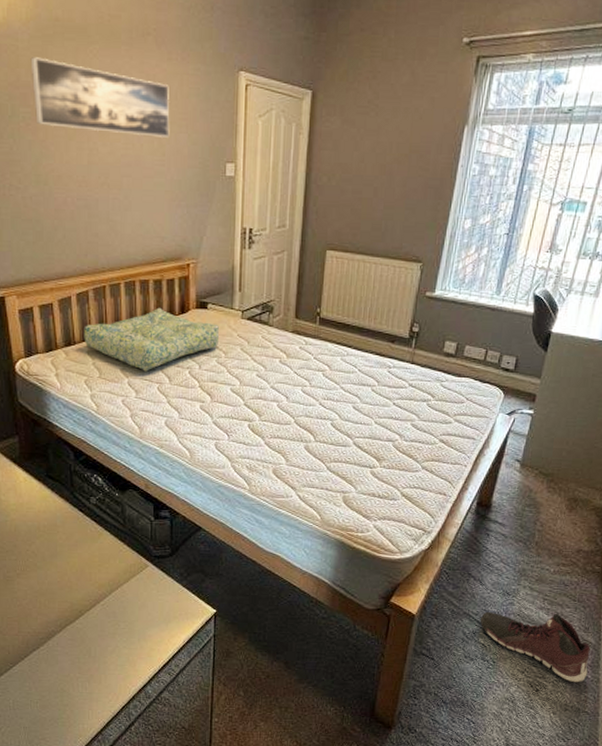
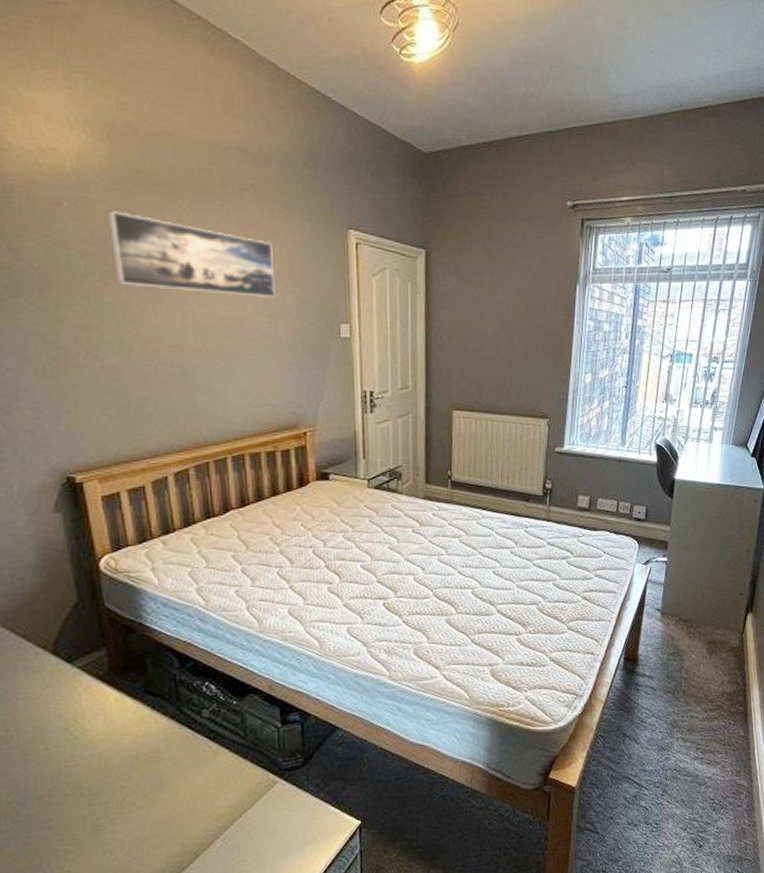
seat cushion: present [84,307,219,372] -> none [184,482,344,556]
sneaker: present [480,611,591,683] -> none [640,762,744,831]

